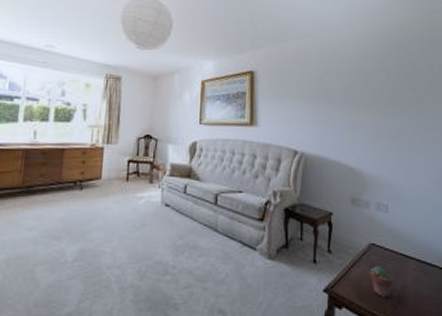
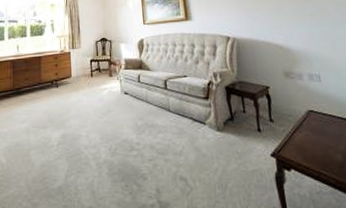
potted succulent: present [369,266,394,298] -> none [311,130,337,159]

